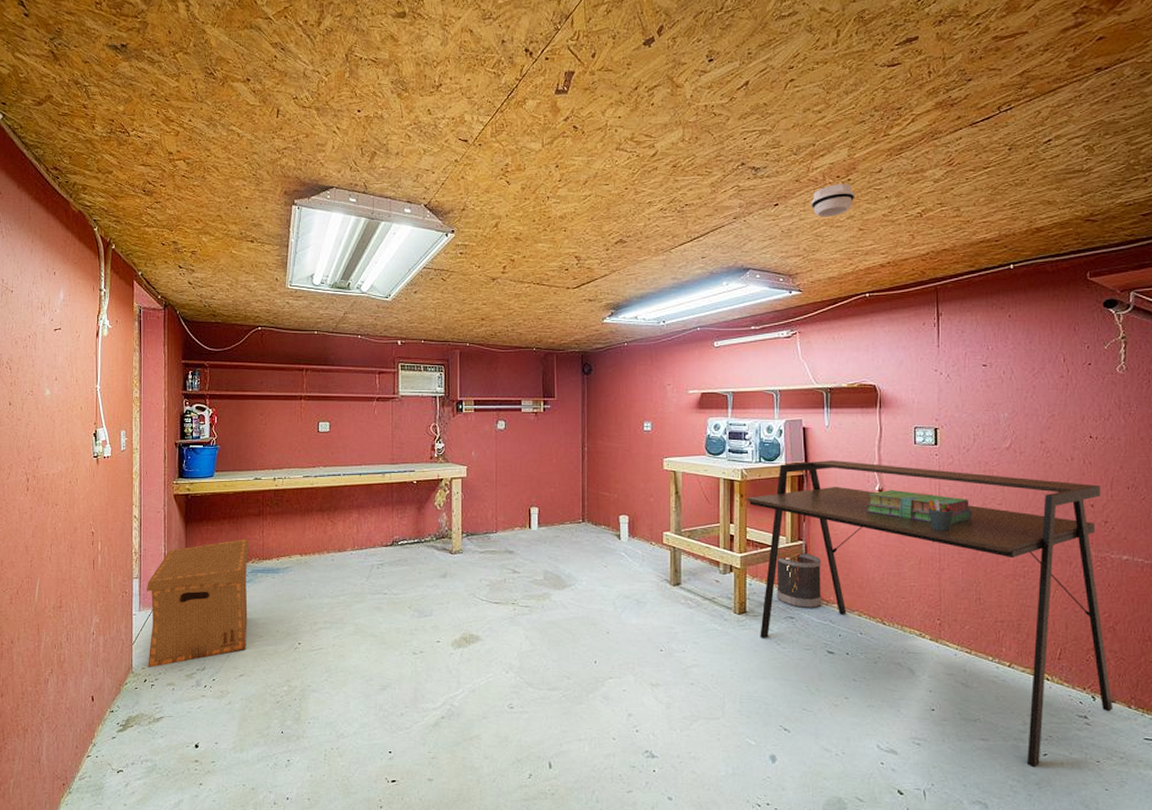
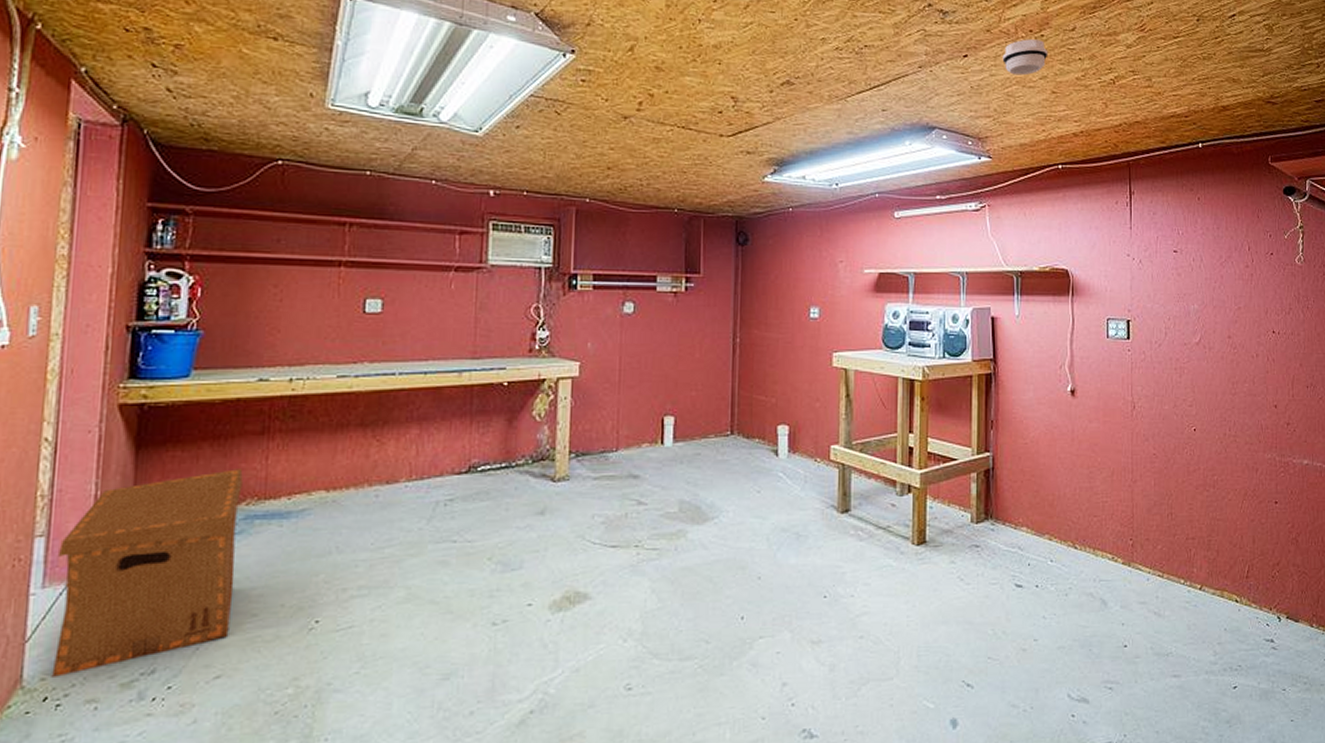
desk: present [747,460,1113,768] -> none [928,356,1297,704]
wastebasket: present [776,552,822,609] -> none [960,466,1010,535]
stack of books: present [865,490,972,525] -> none [1057,391,1164,430]
pen holder: present [928,499,953,532] -> none [1120,401,1146,438]

